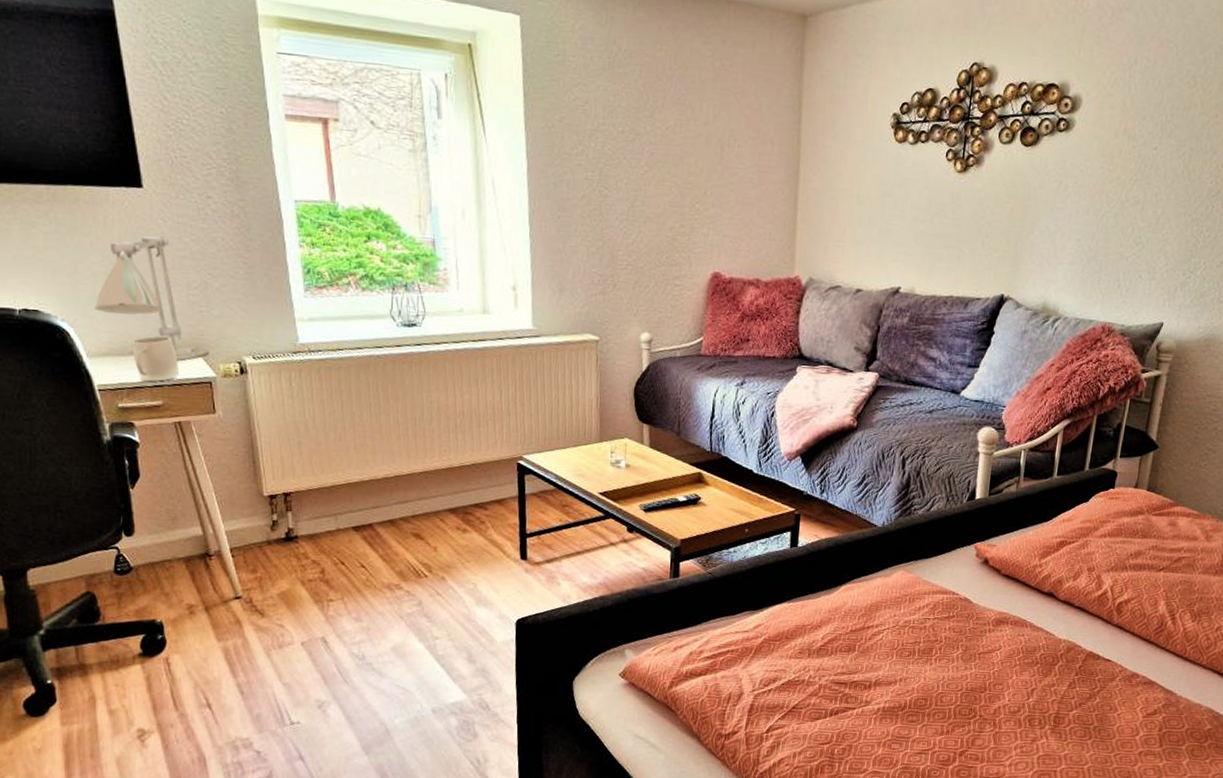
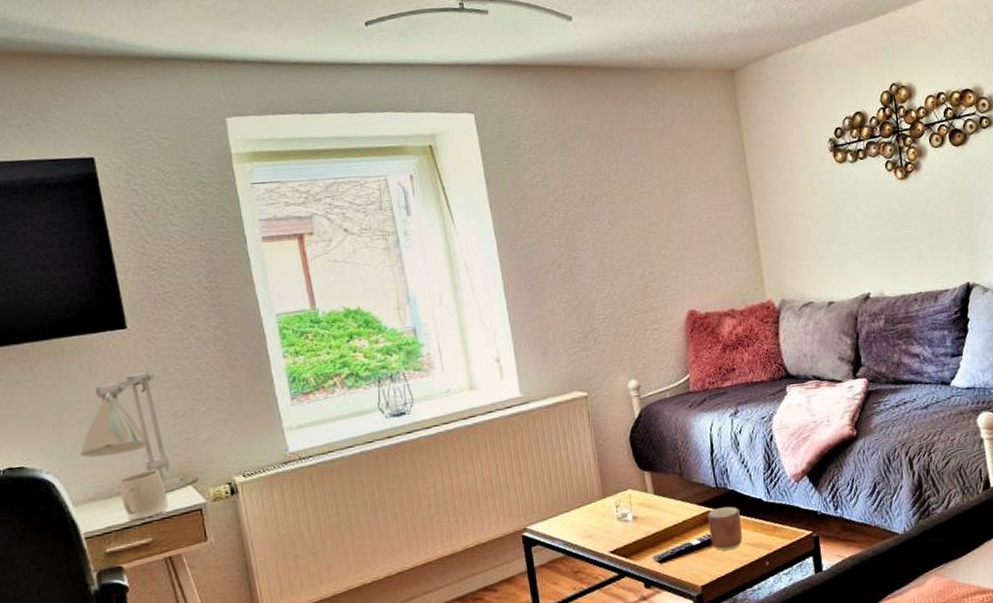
mug: none [696,470,729,512] -> present [707,506,743,551]

